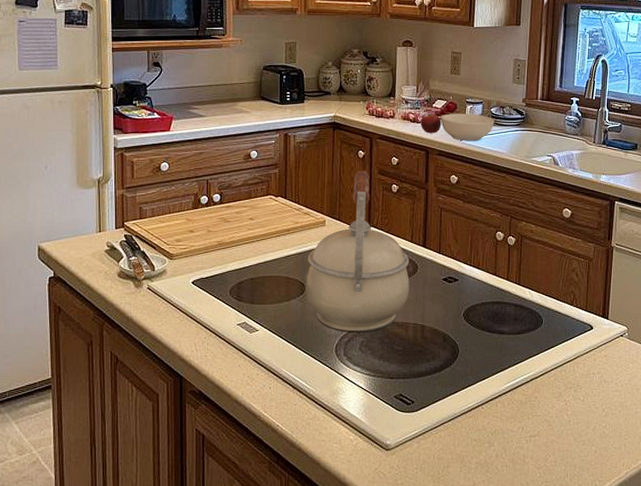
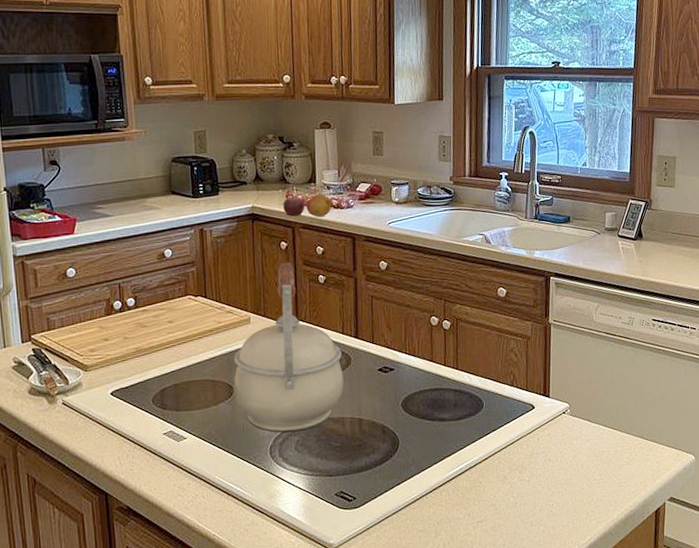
fruit: none [363,106,384,127] -> present [283,194,305,216]
fruit: none [385,107,408,130] -> present [306,193,331,217]
fruit: present [420,113,442,133] -> none [344,197,367,219]
bowl: present [440,113,495,141] -> none [365,195,422,225]

